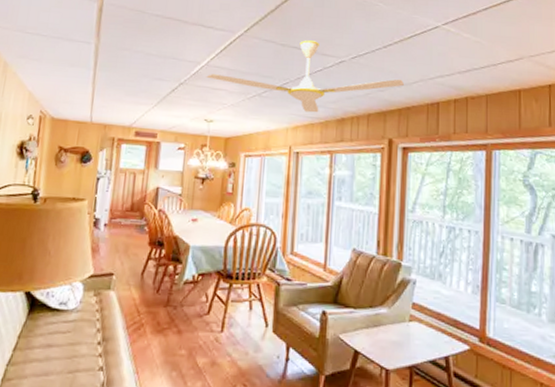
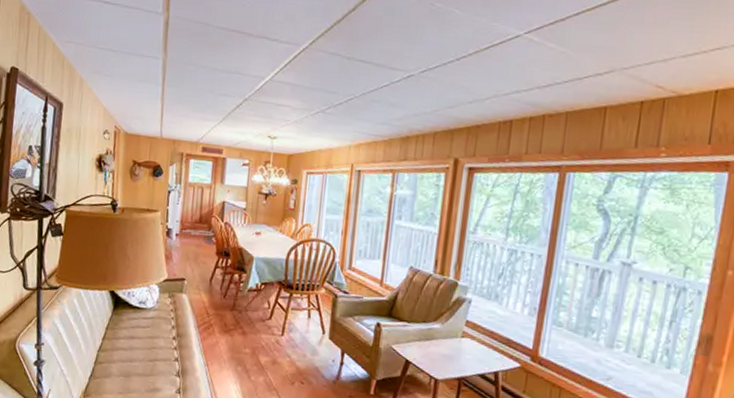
ceiling fan: present [206,40,404,113] -> none [270,53,476,131]

